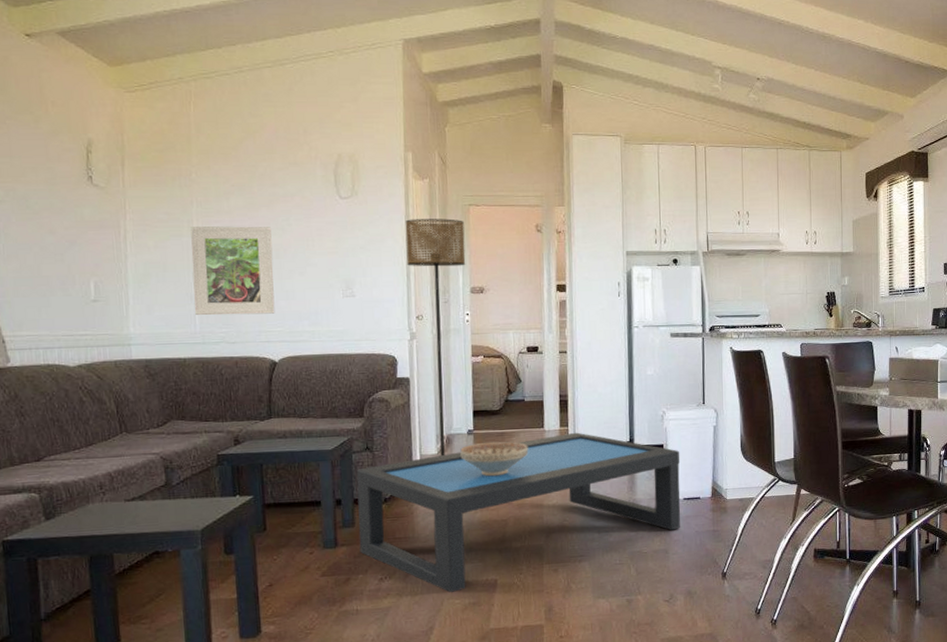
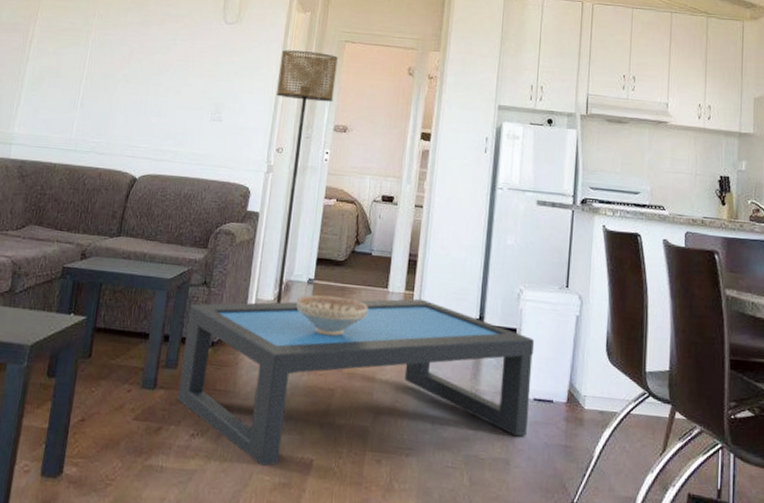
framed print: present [190,226,275,316] -> none [73,37,158,130]

